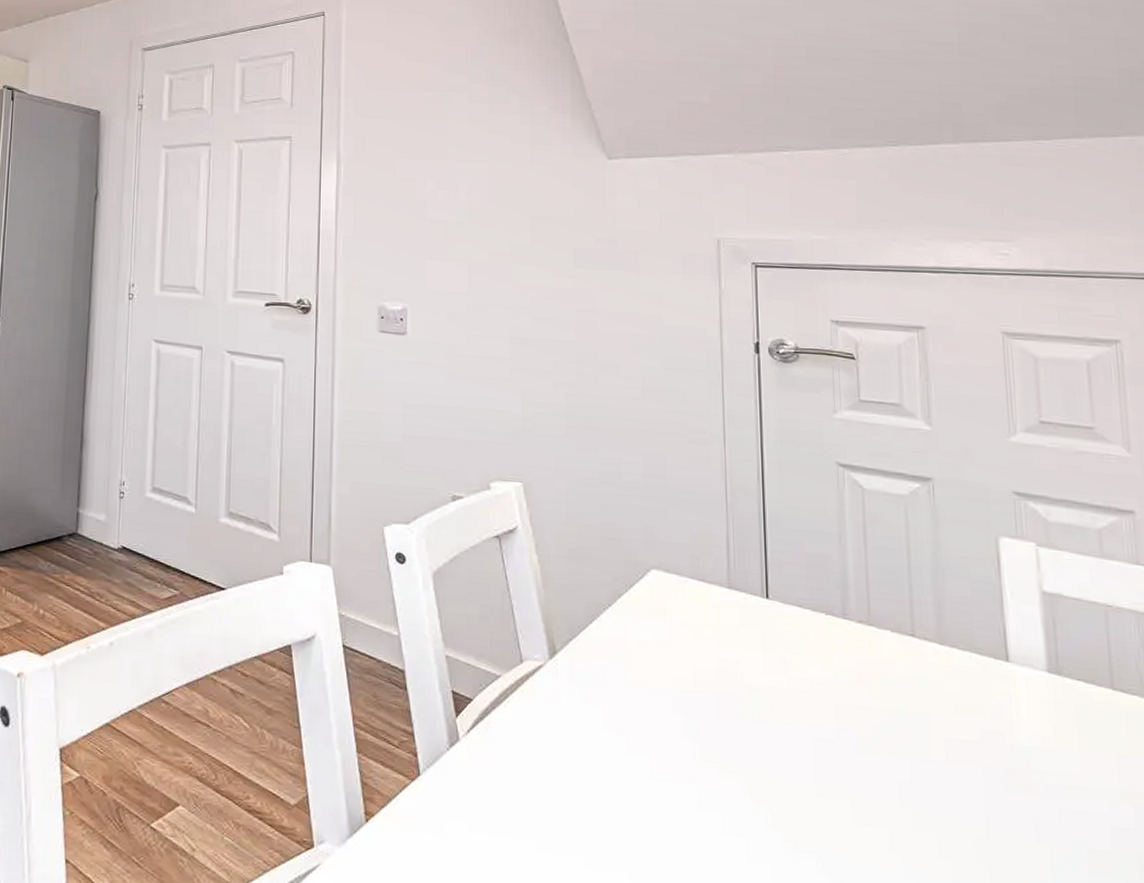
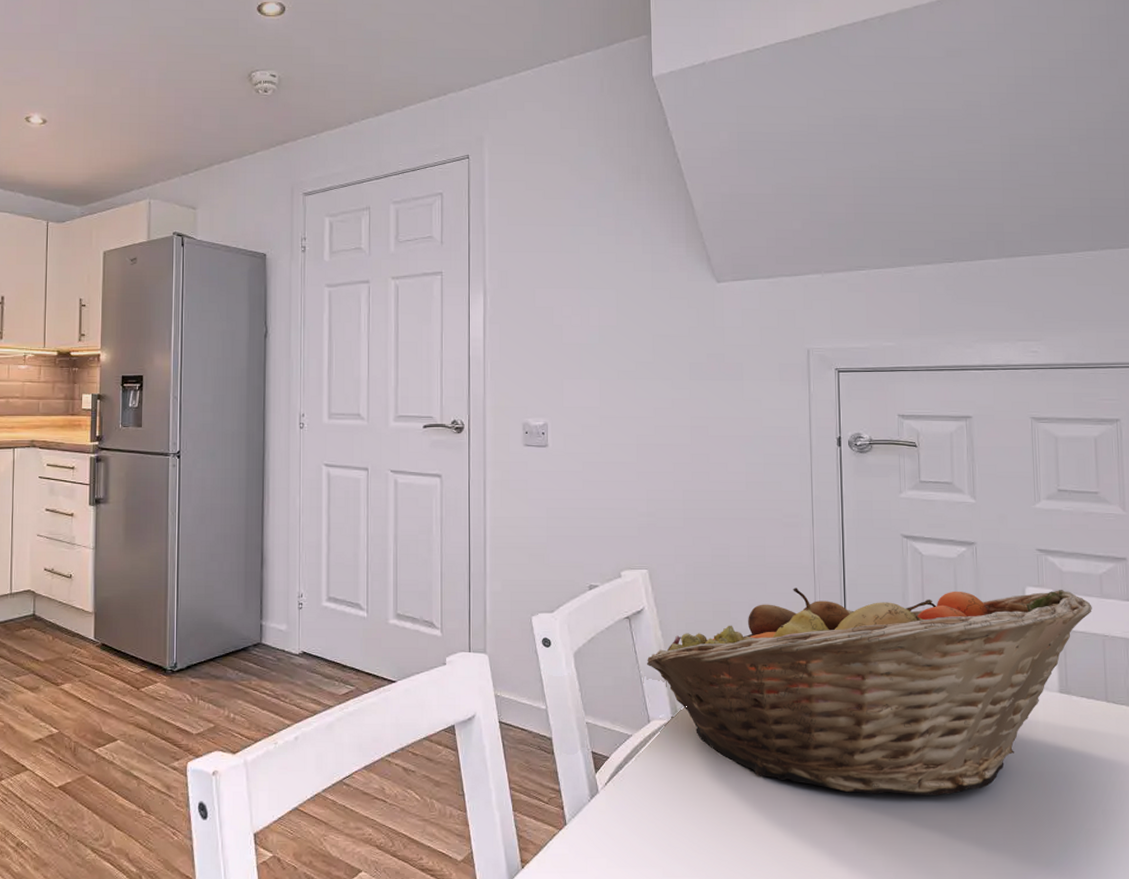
fruit basket: none [519,516,1090,787] -> present [646,588,1092,795]

